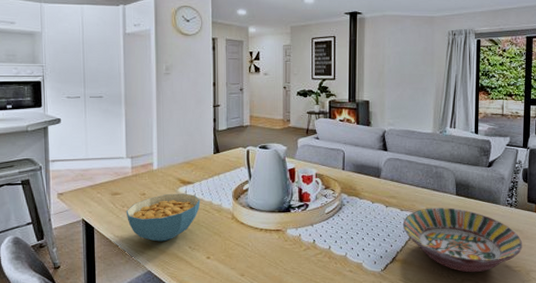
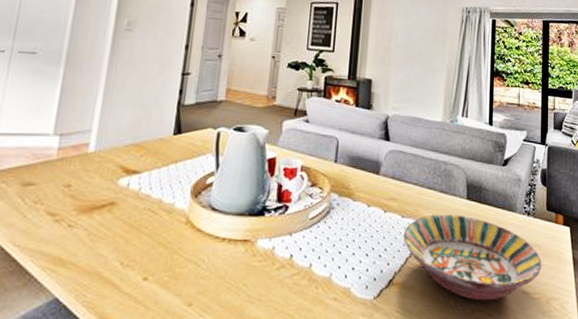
cereal bowl: present [126,193,201,242] -> none [37,186,147,255]

